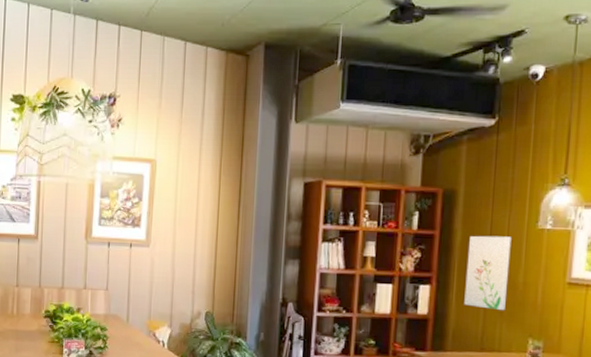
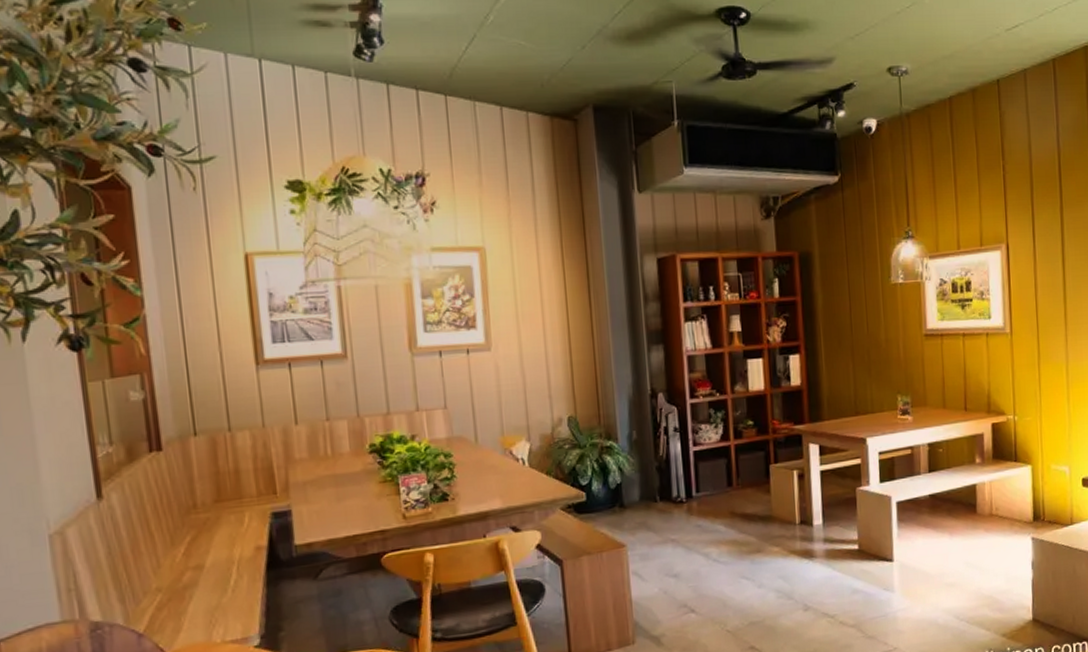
wall art: present [464,235,512,311] -> none [830,294,872,372]

